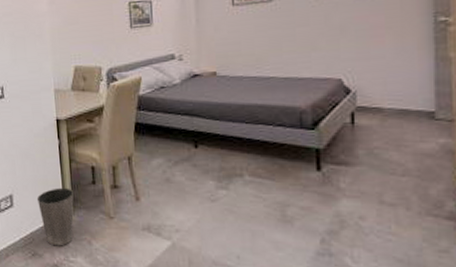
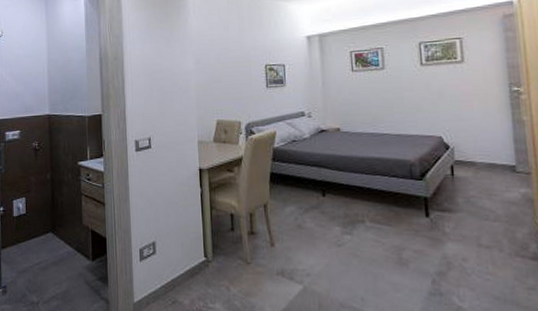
waste basket: present [36,187,75,246] -> none [178,234,214,293]

